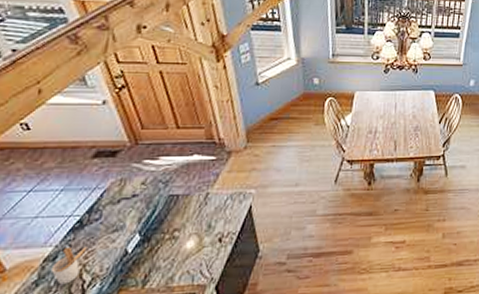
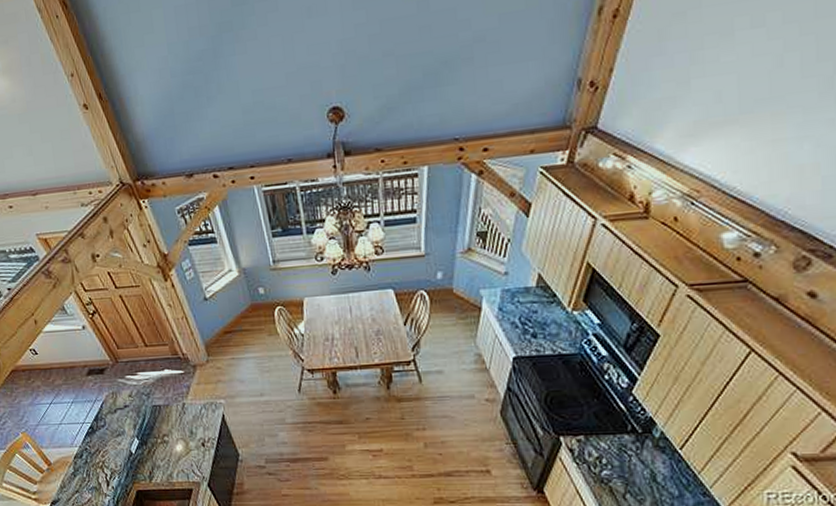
utensil holder: present [51,246,87,285] -> none [81,447,102,476]

